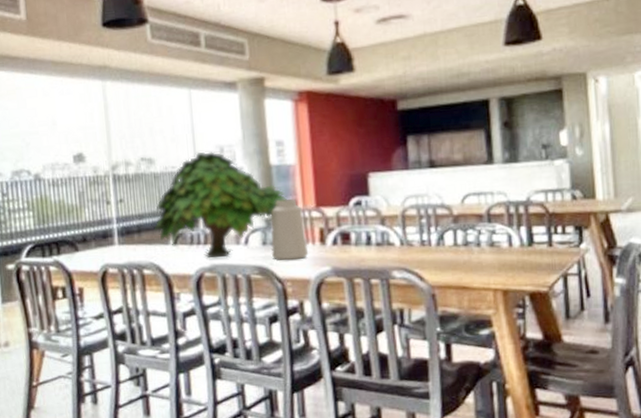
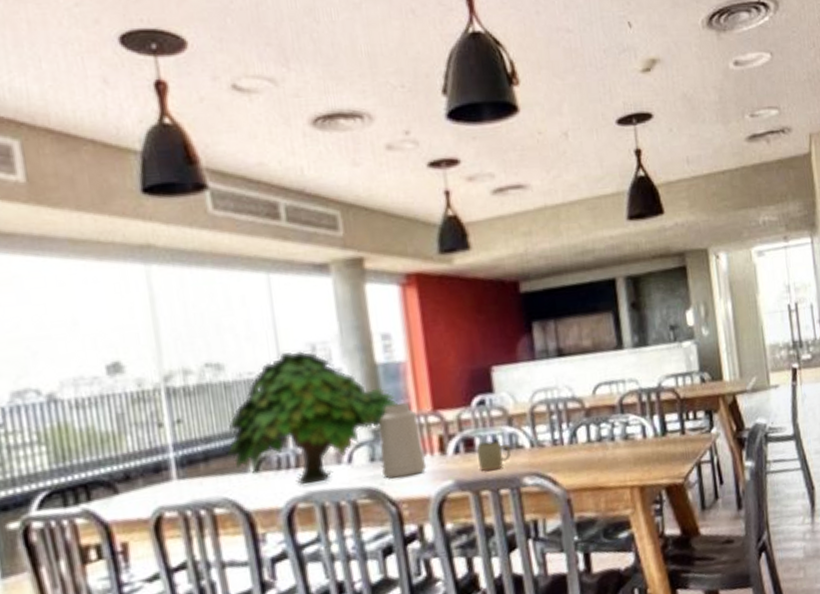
mug: none [352,237,382,262] -> present [476,441,511,471]

